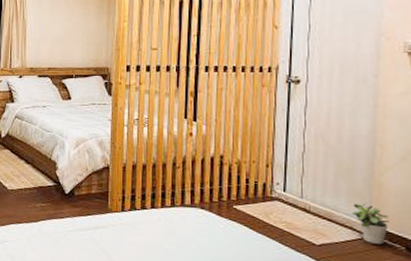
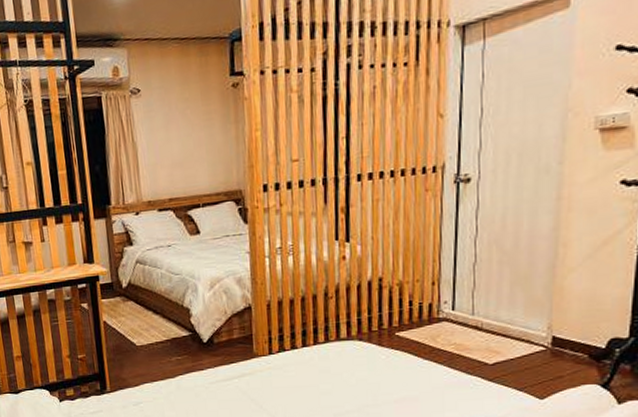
potted plant: present [352,203,390,244] -> none [530,312,572,355]

